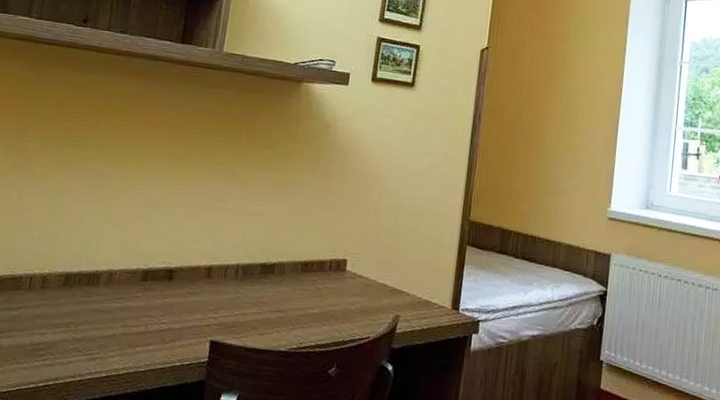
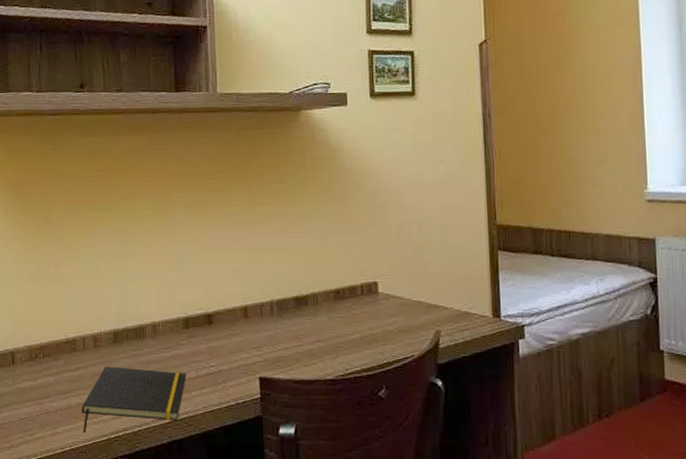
notepad: none [9,309,135,377] -> present [81,366,187,433]

